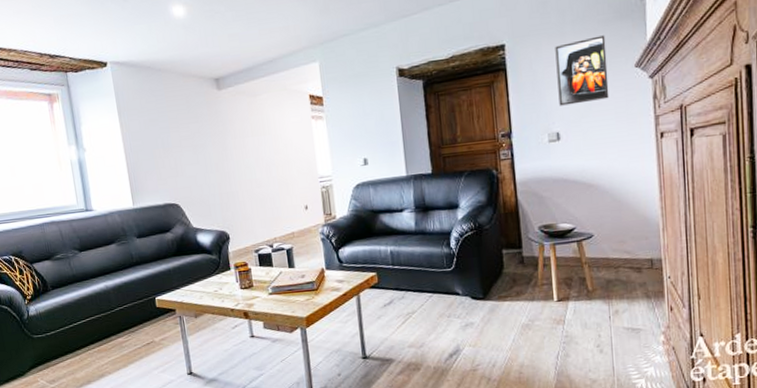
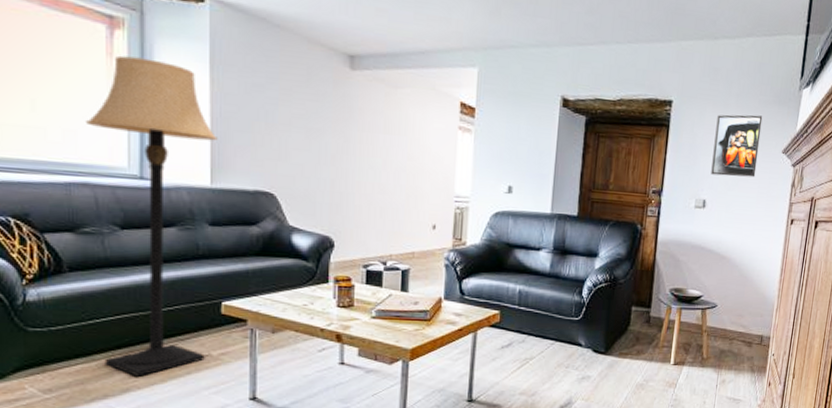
lamp: none [45,119,151,364] -> present [85,55,218,377]

